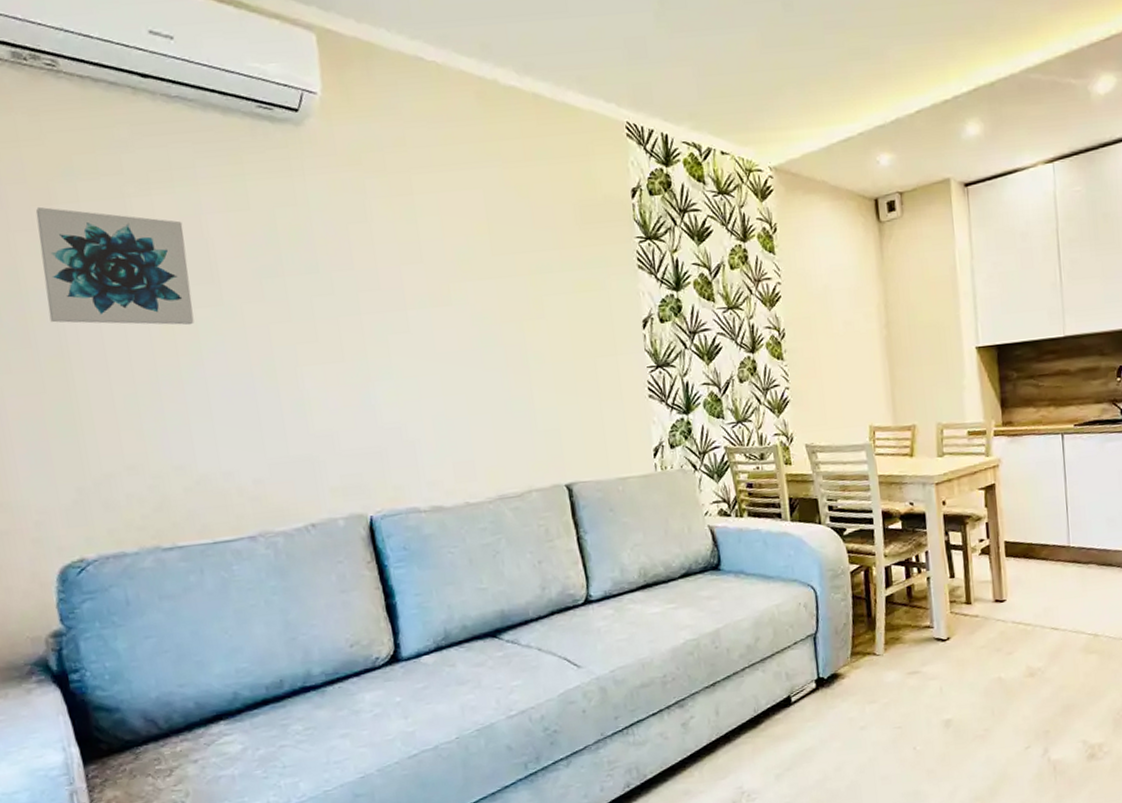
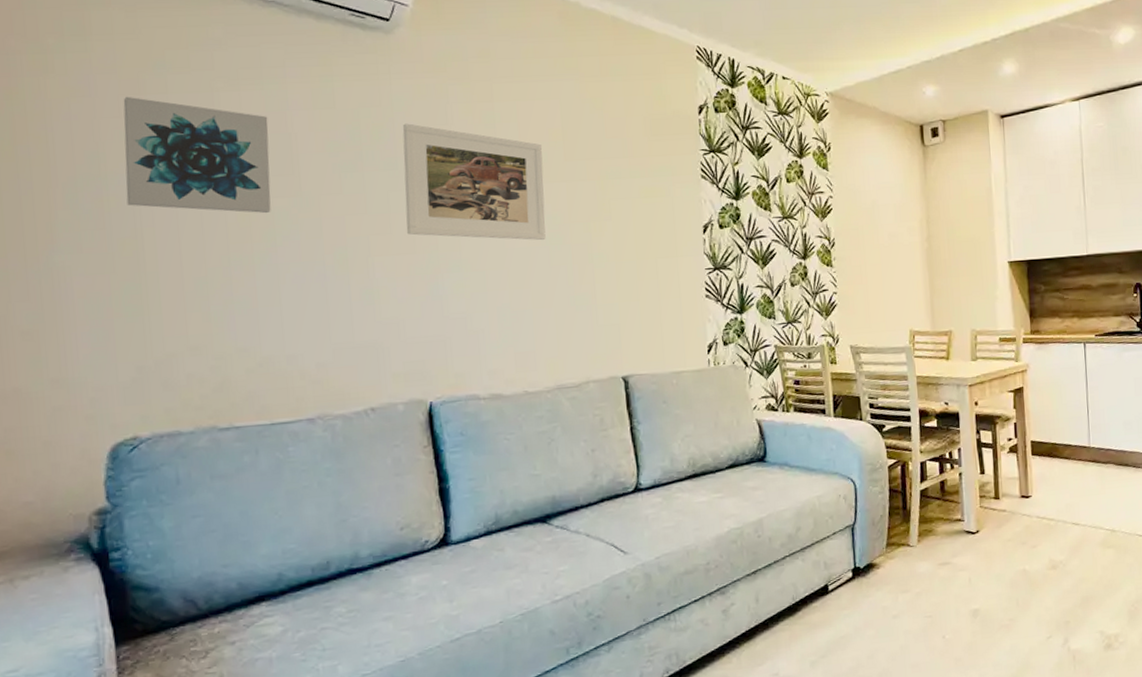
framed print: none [320,222,478,343] -> present [402,123,546,241]

